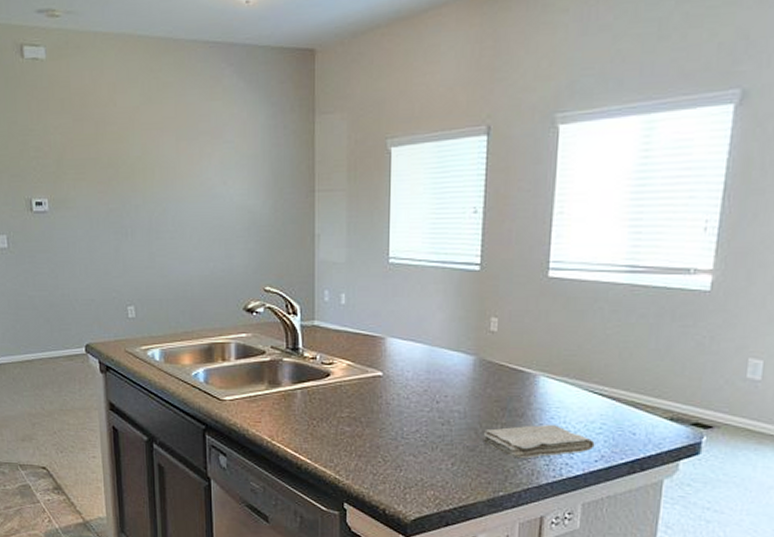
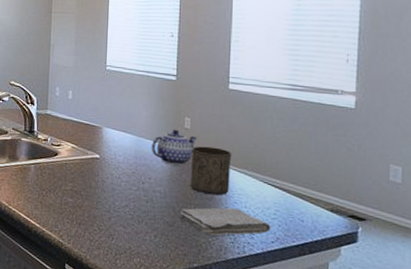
teapot: none [447,333,507,378] -> present [151,129,198,166]
cup: none [497,352,549,411] -> present [191,146,232,196]

